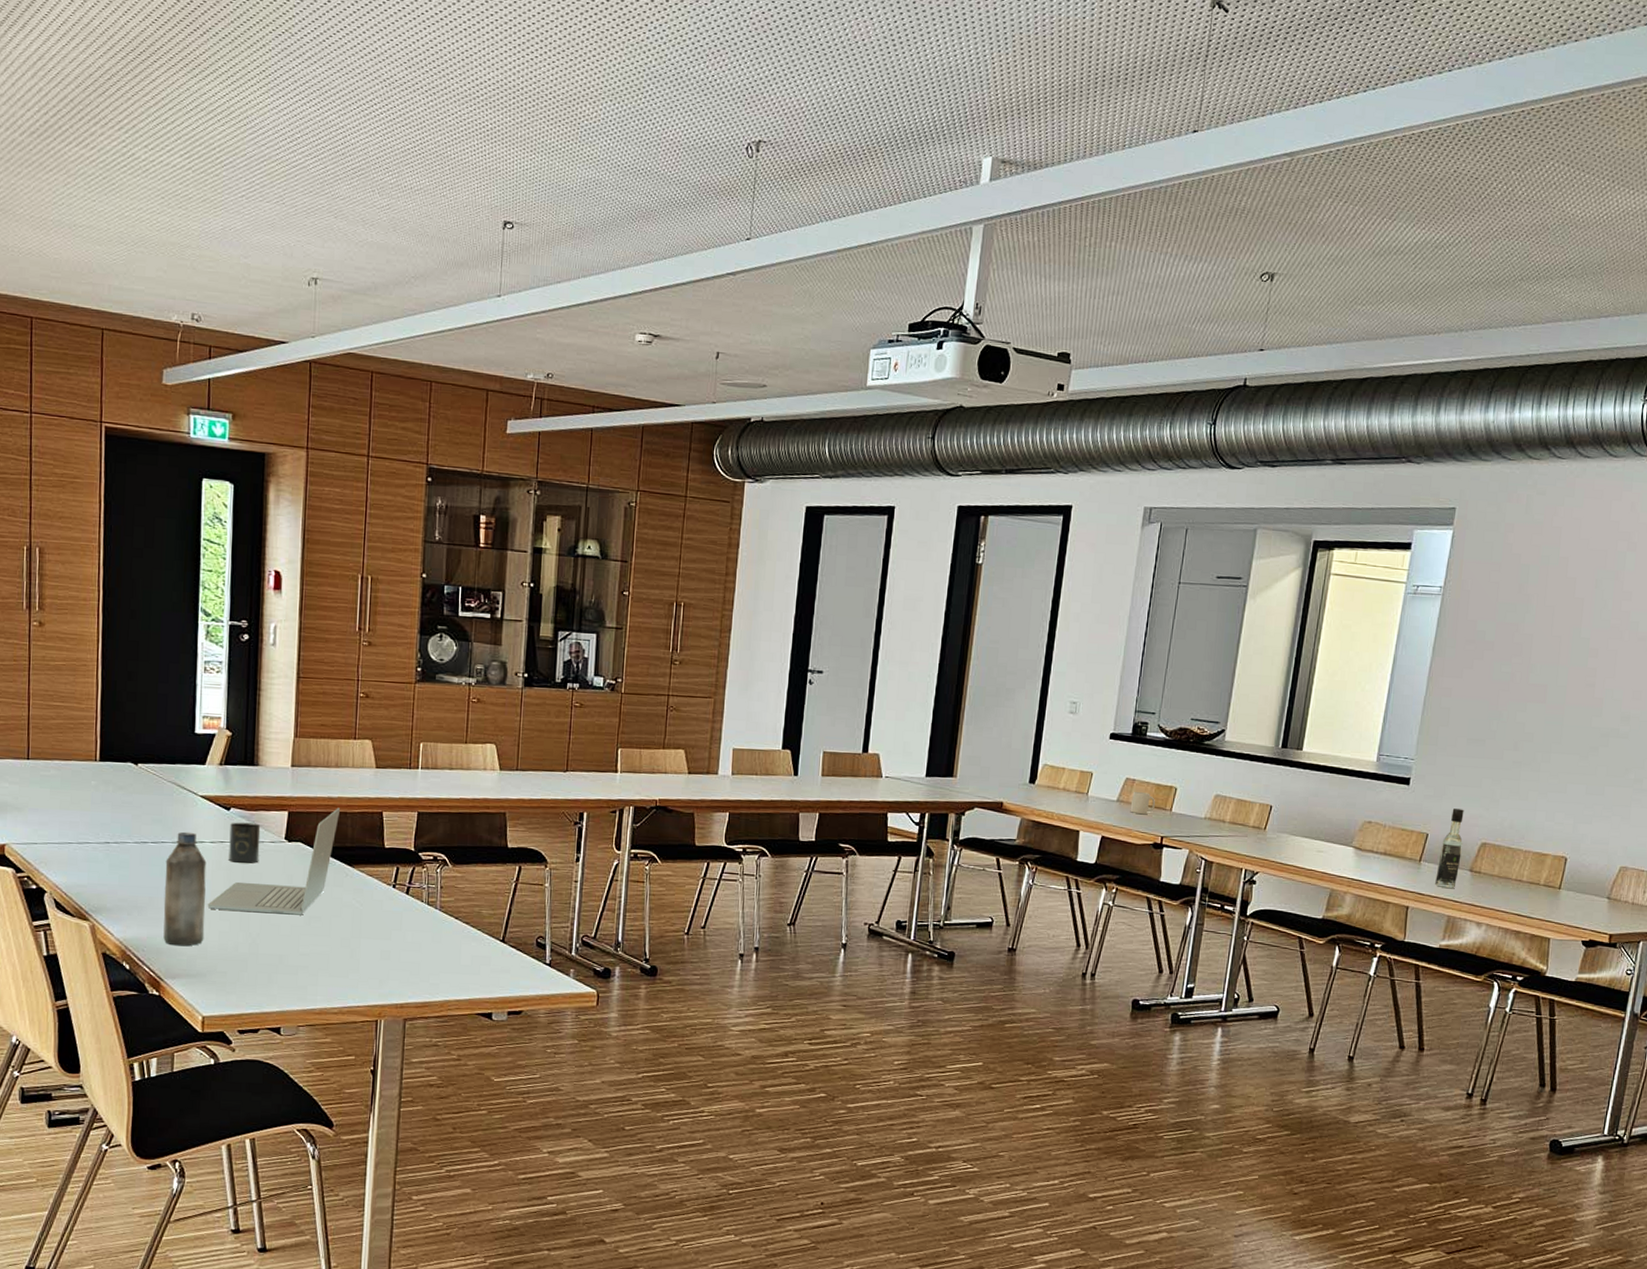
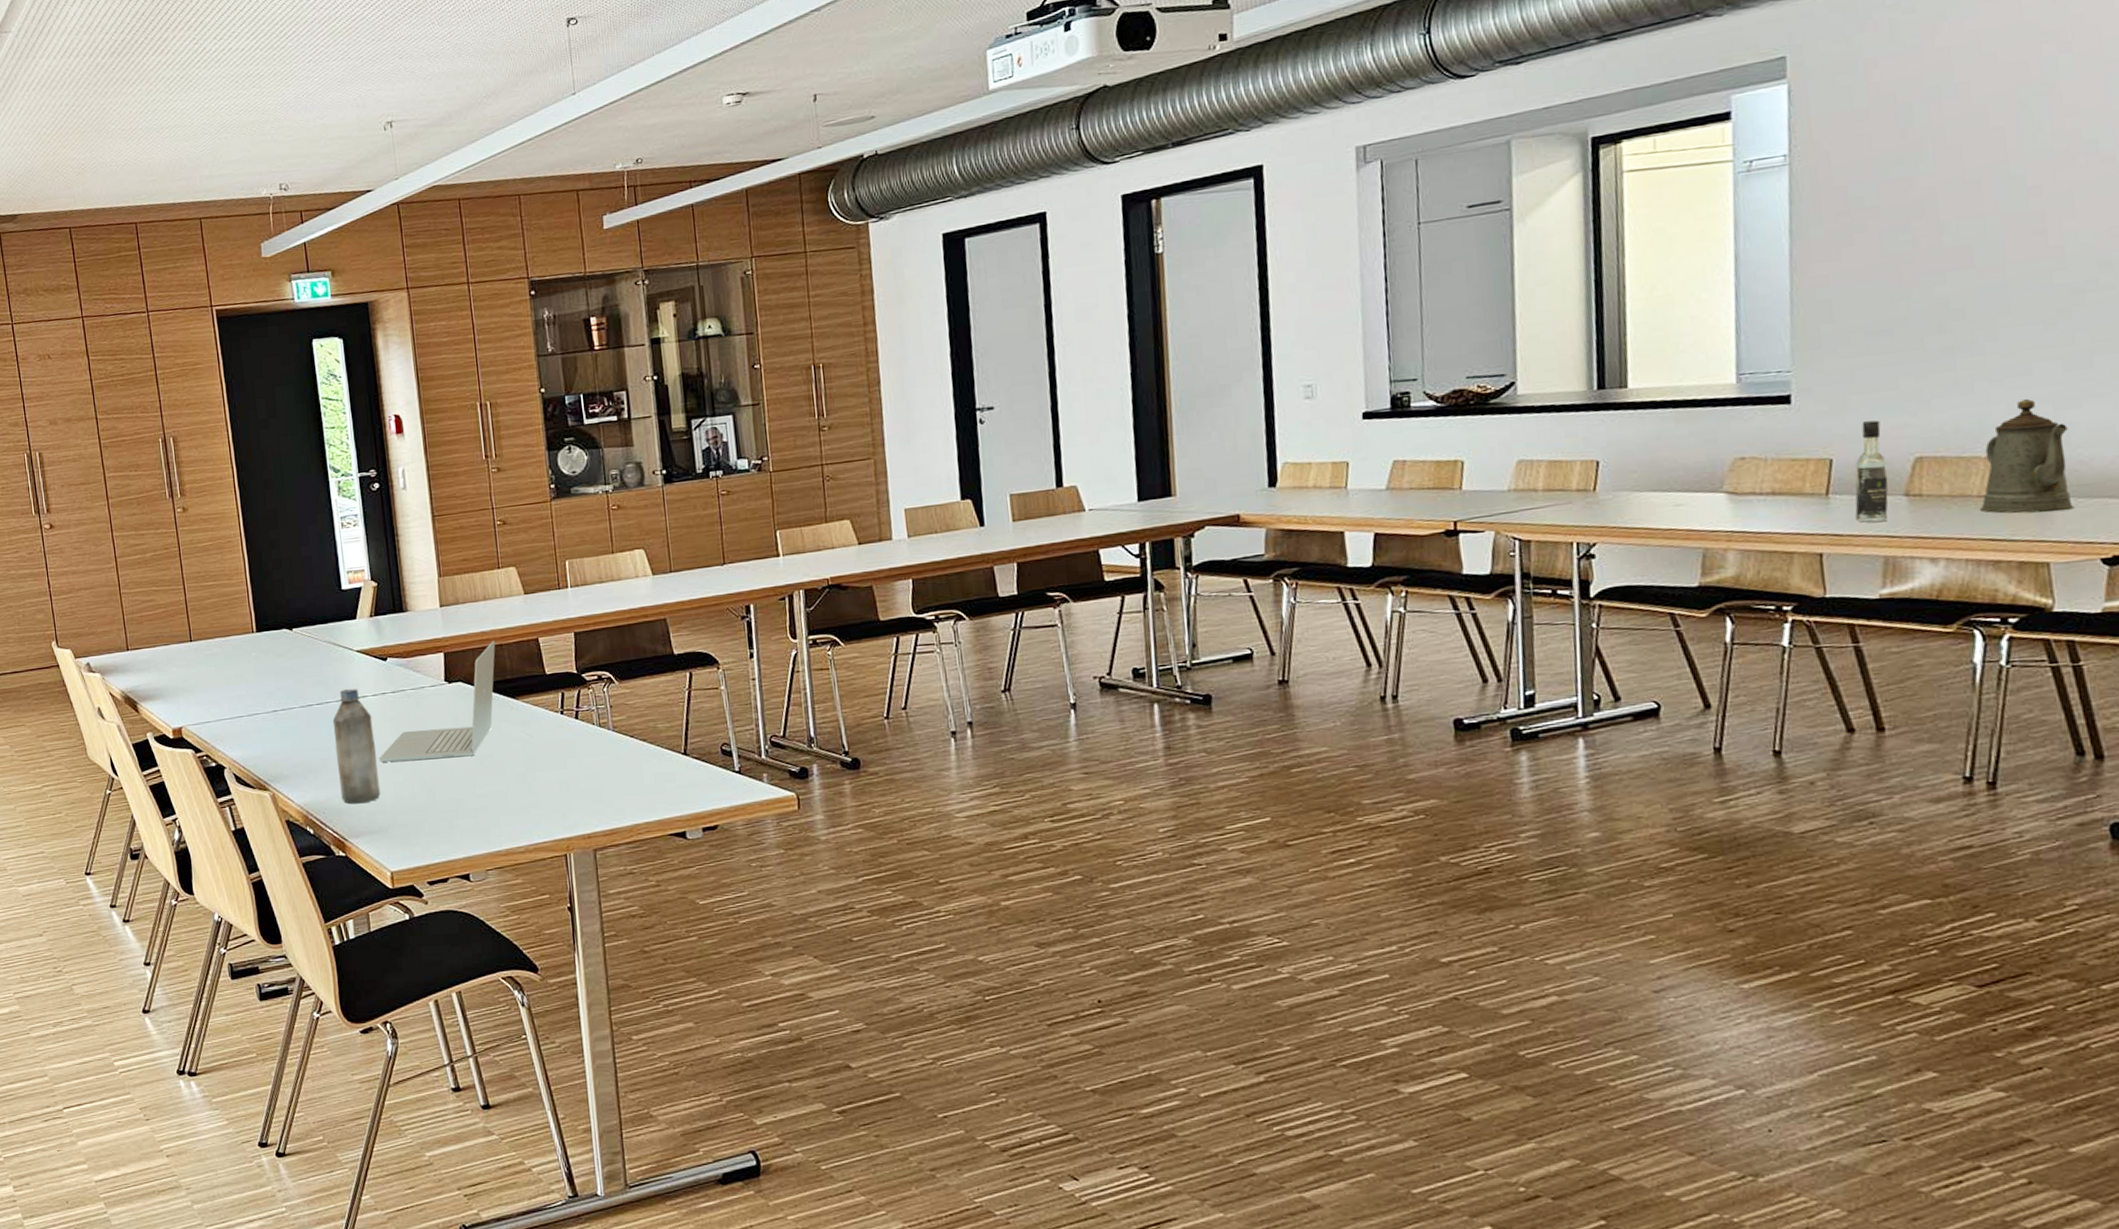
mug: present [228,822,261,864] -> none [389,669,423,713]
mug: present [1130,791,1156,815] -> none [1405,473,1439,500]
coffee pot: none [1515,811,1580,901] -> present [1980,399,2073,514]

